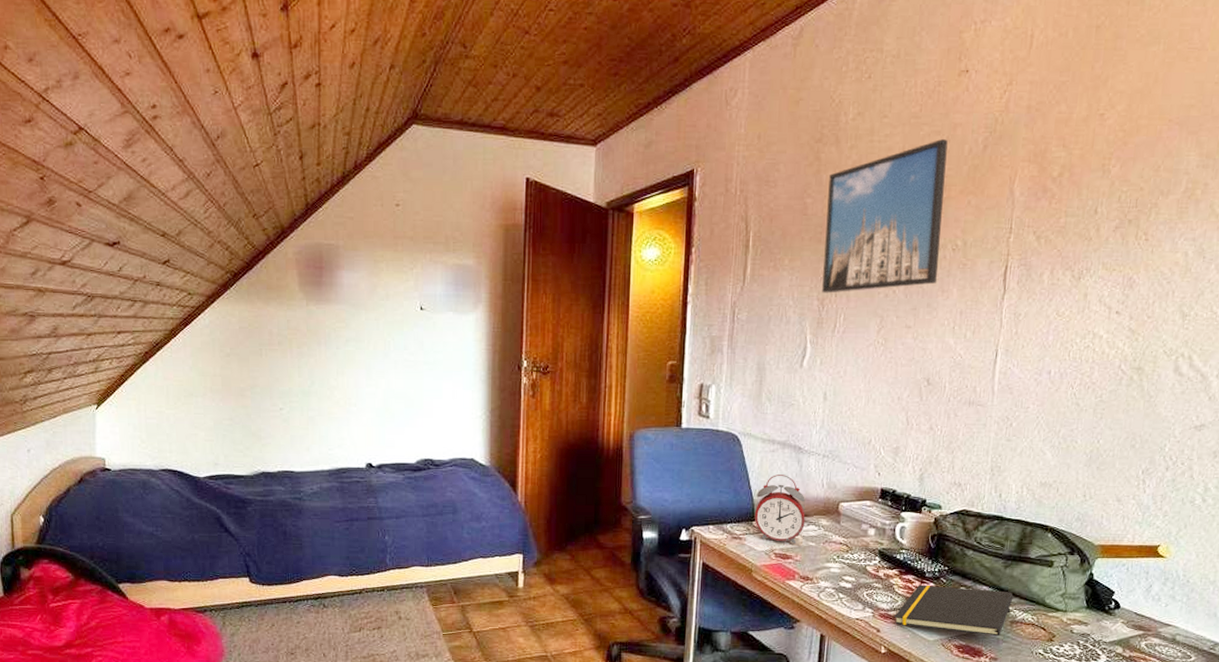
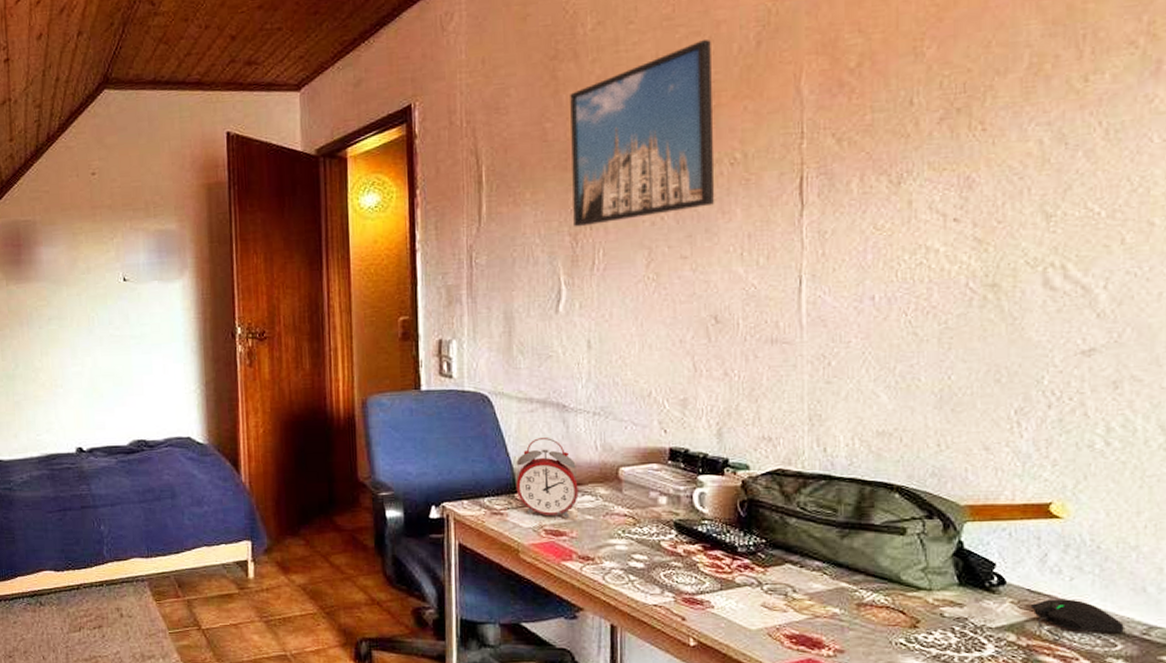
notepad: present [894,584,1014,637] -> none [702,561,857,623]
computer mouse: none [1135,620,1198,654] -> present [1030,599,1124,642]

